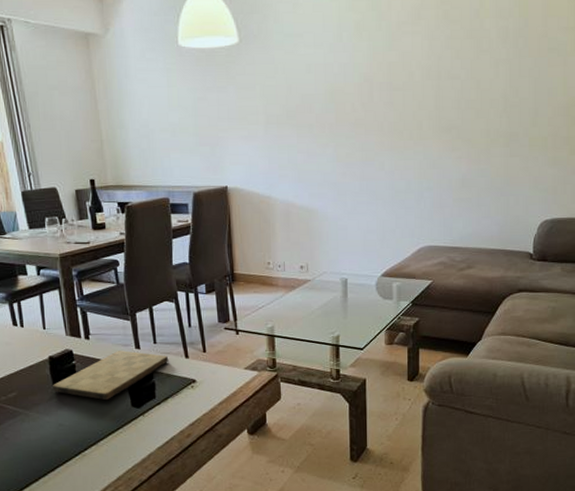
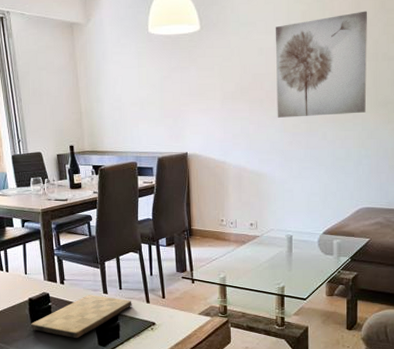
wall art: none [324,21,429,145] -> present [275,11,367,118]

